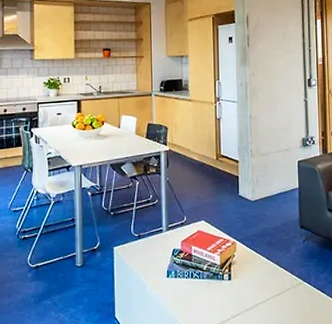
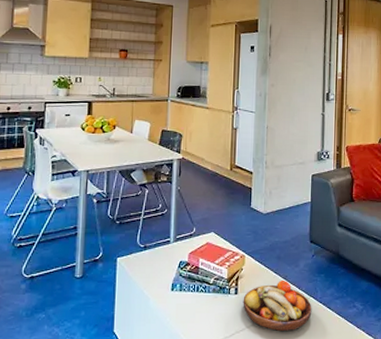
fruit bowl: none [237,266,307,316] -> present [243,281,312,332]

